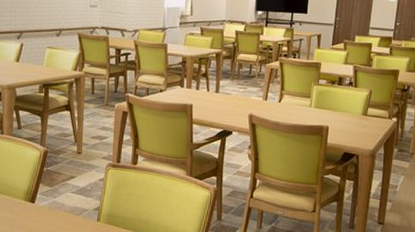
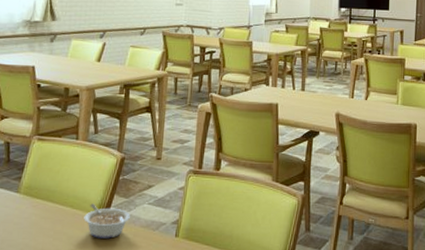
legume: none [13,191,55,221] -> present [84,203,130,239]

